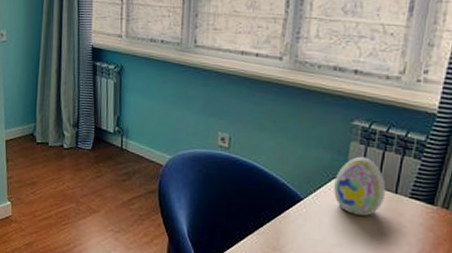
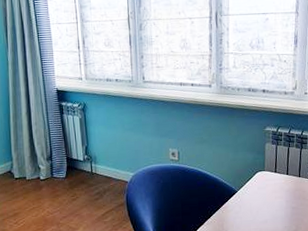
decorative egg: present [334,156,386,216] -> none [257,153,293,197]

